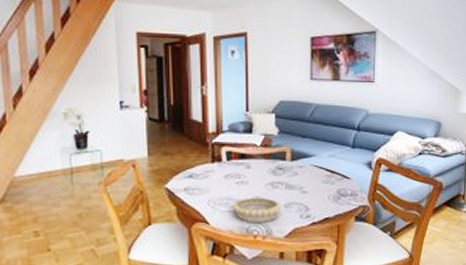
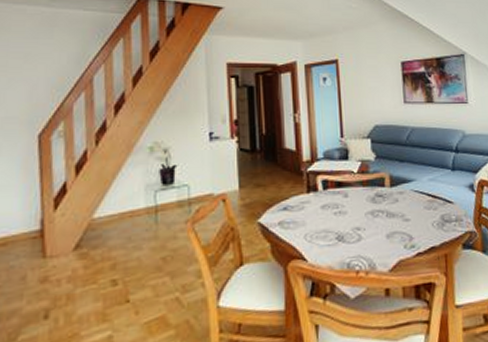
decorative bowl: present [233,197,283,223] -> none [331,227,385,257]

